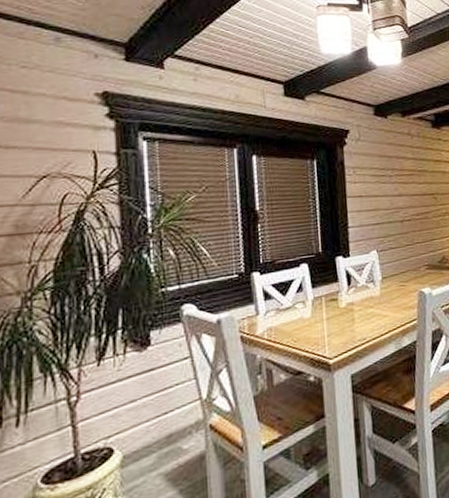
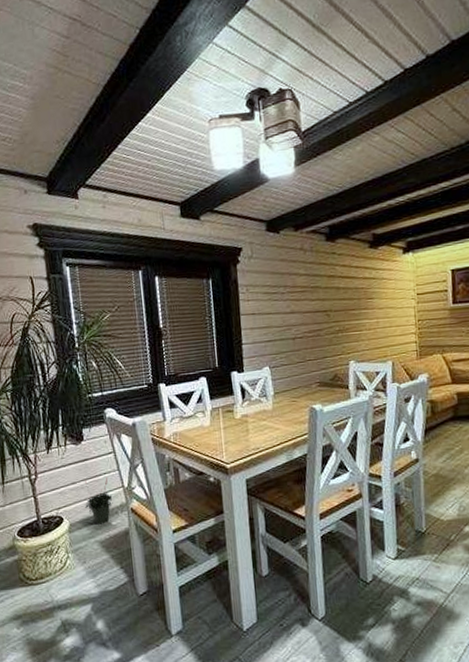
potted plant: none [147,388,186,452] -> present [85,477,113,525]

